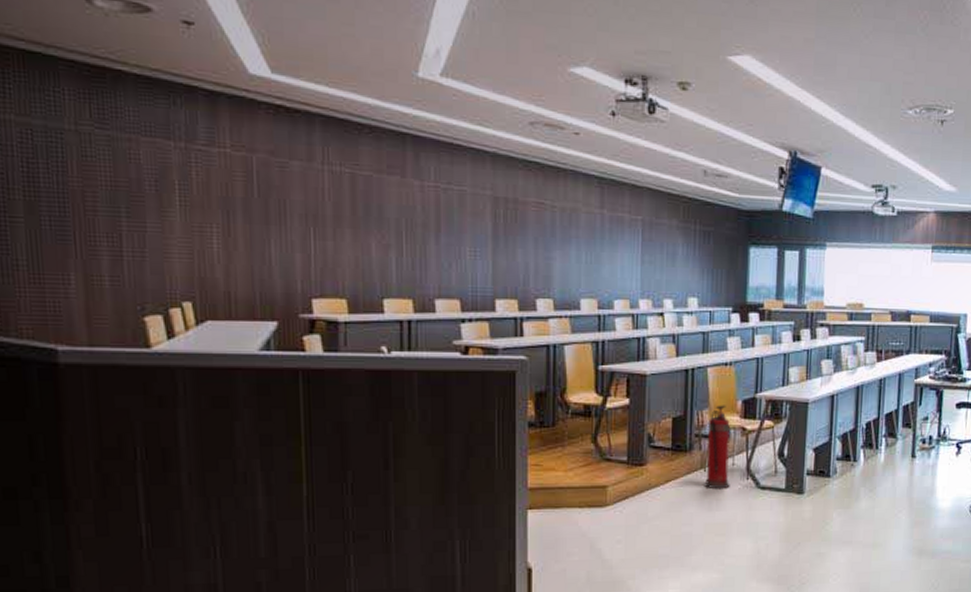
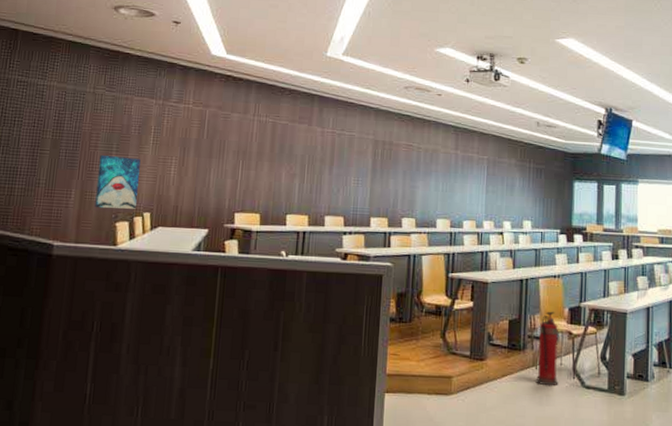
wall art: none [103,222,170,298] -> present [95,154,141,209]

